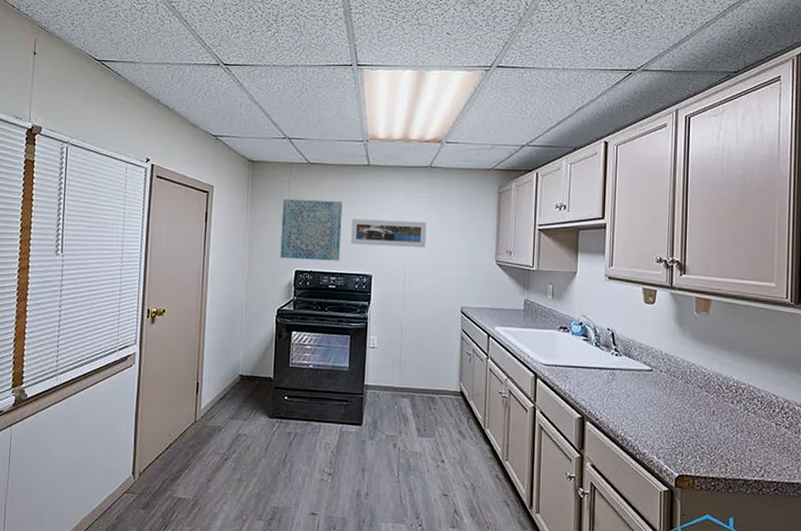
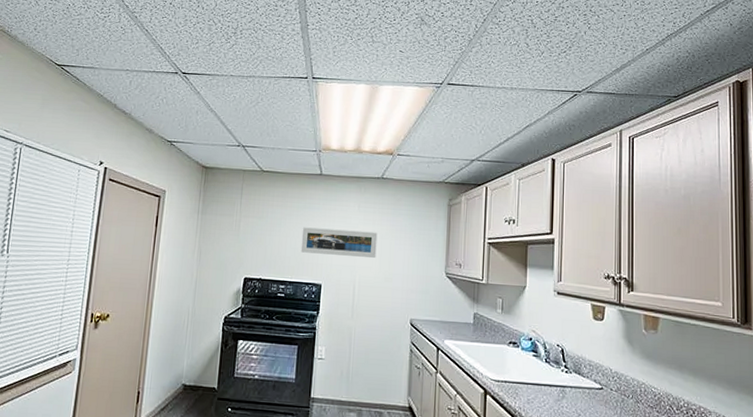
wall art: present [280,198,343,261] -> none [229,205,294,269]

